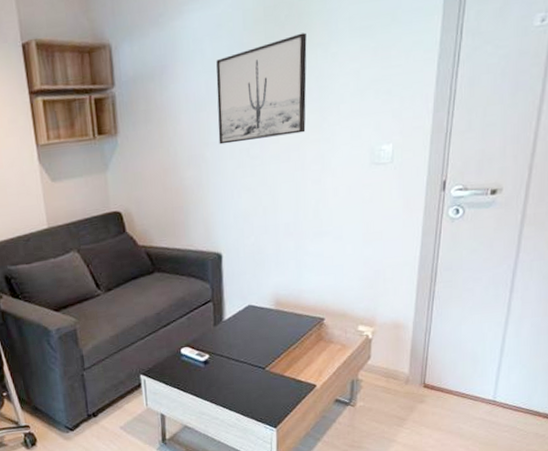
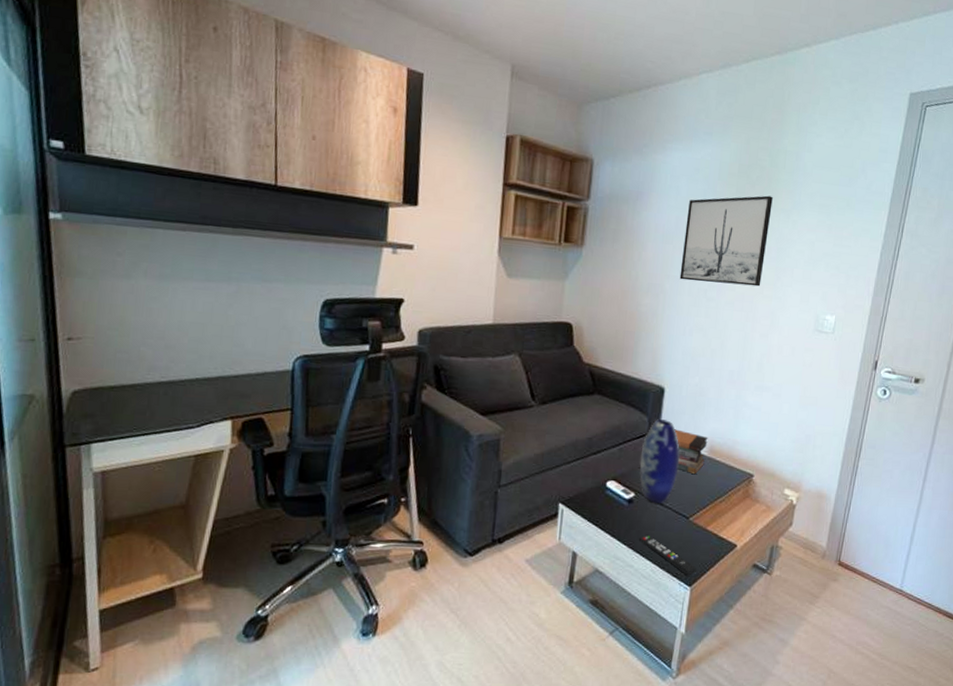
vase: none [208,283,248,360] -> present [639,419,680,504]
remote control: none [220,389,280,419] -> present [639,534,697,576]
book stack: none [238,289,273,329] -> present [674,429,708,475]

